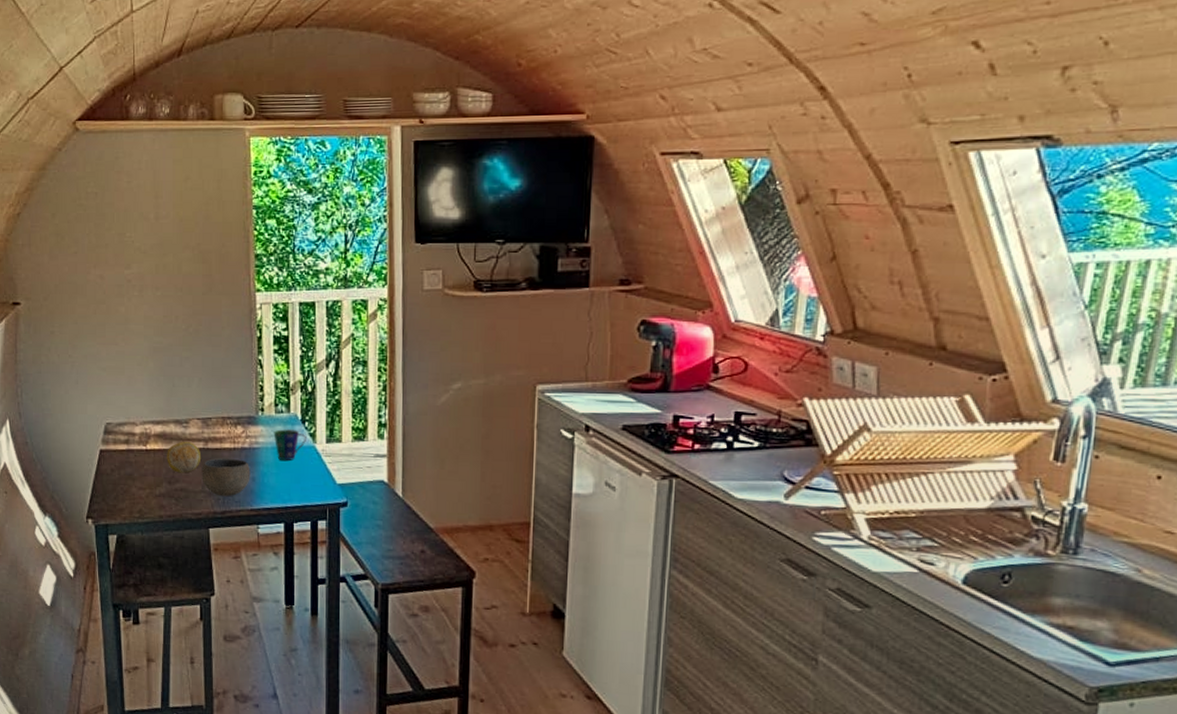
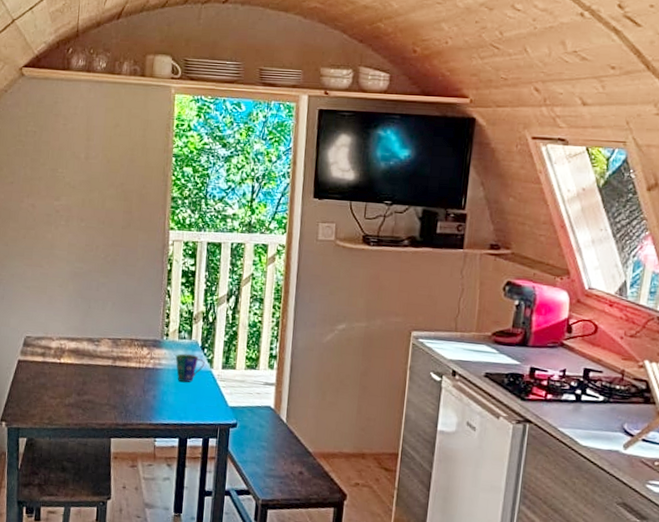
fruit: present [167,441,202,473] -> none [78,357,109,387]
bowl: present [202,458,251,497] -> none [108,375,152,411]

